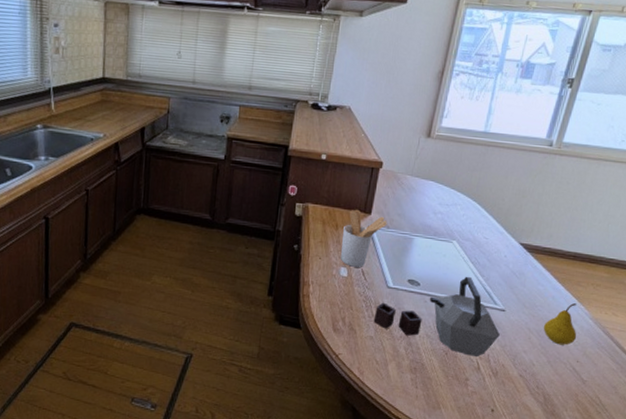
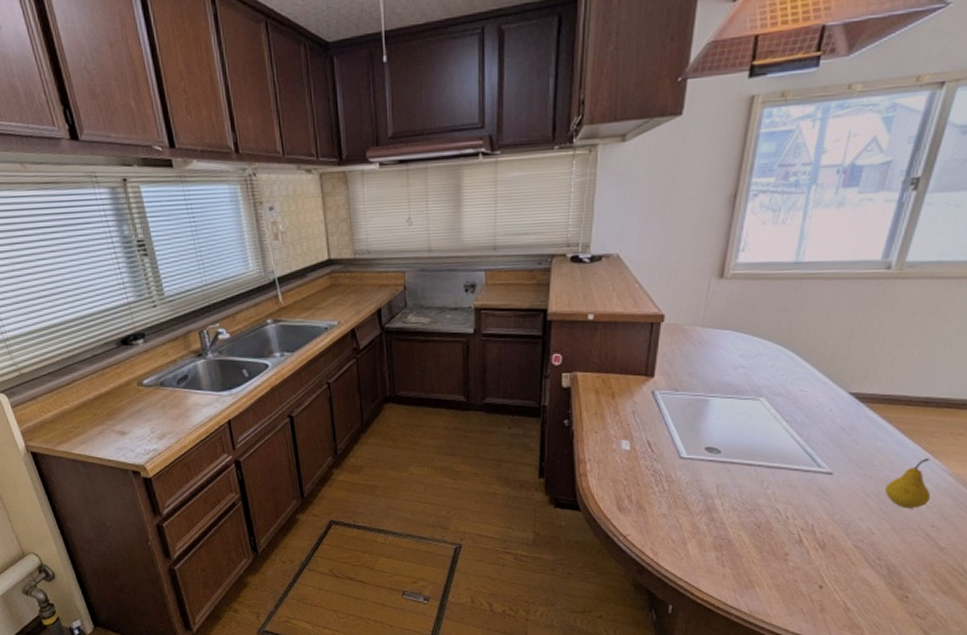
utensil holder: present [340,209,387,267] -> none [620,373,675,438]
kettle: present [373,276,500,356] -> none [666,437,827,528]

